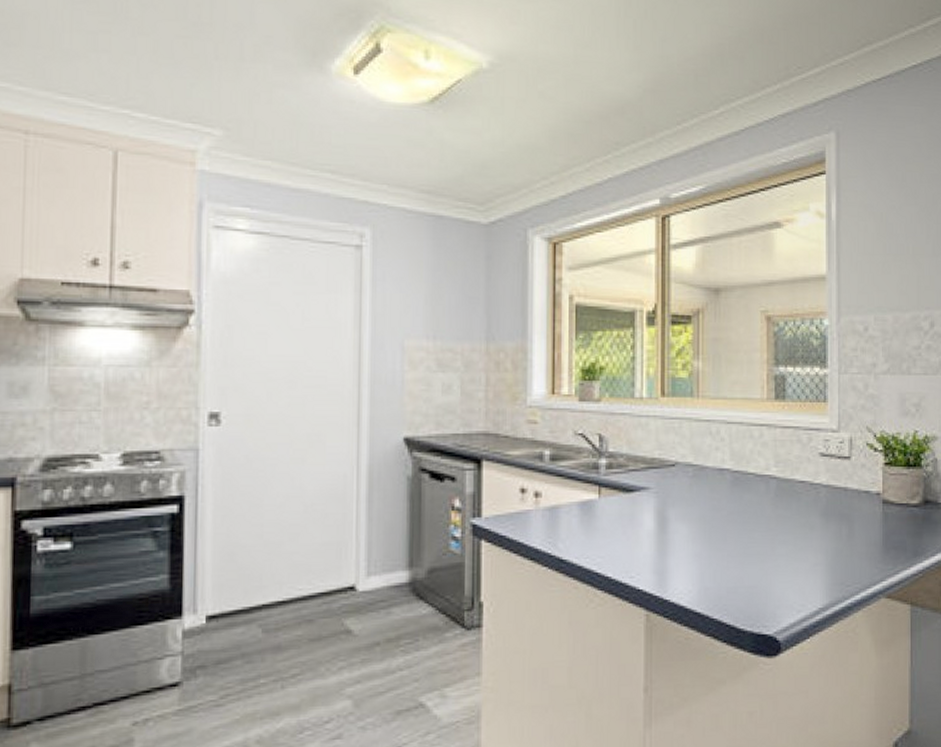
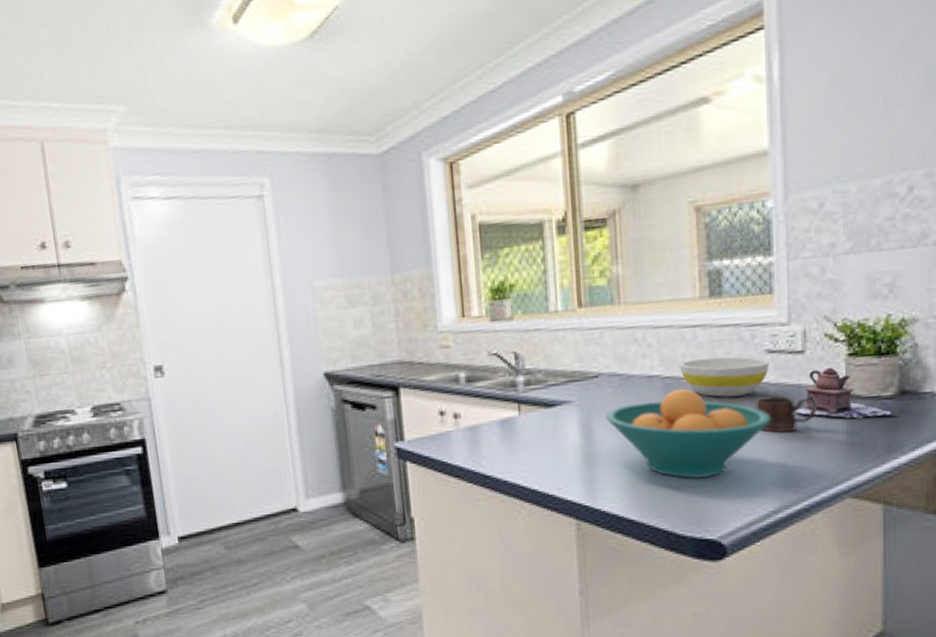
fruit bowl: none [680,483,822,572] -> present [606,388,771,479]
bowl: none [748,456,822,495] -> present [680,357,769,398]
mug: none [810,497,860,533] -> present [755,394,818,434]
teapot: none [842,473,921,523] -> present [795,367,896,419]

